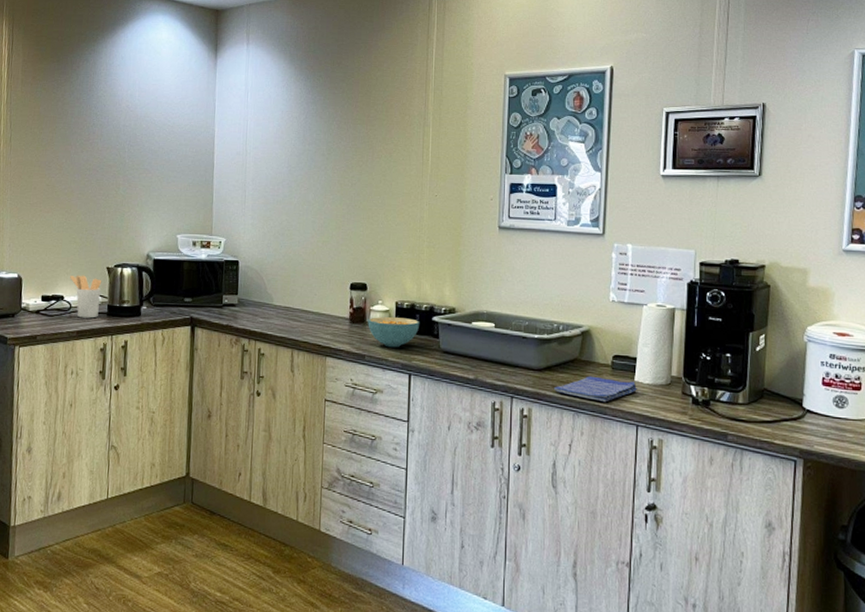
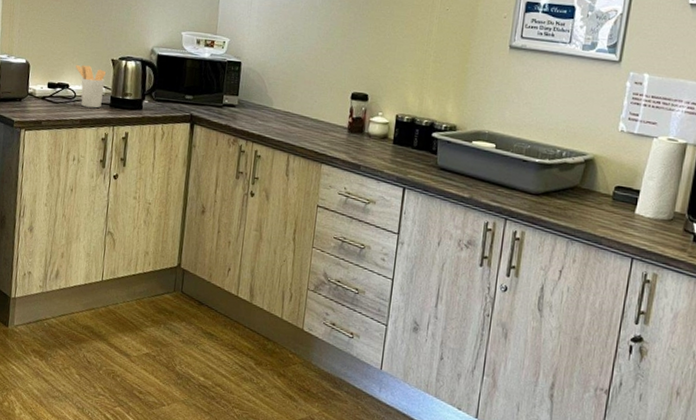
cereal bowl: present [368,317,420,348] -> none [366,128,419,161]
dish towel: present [553,376,637,403] -> none [549,204,637,233]

